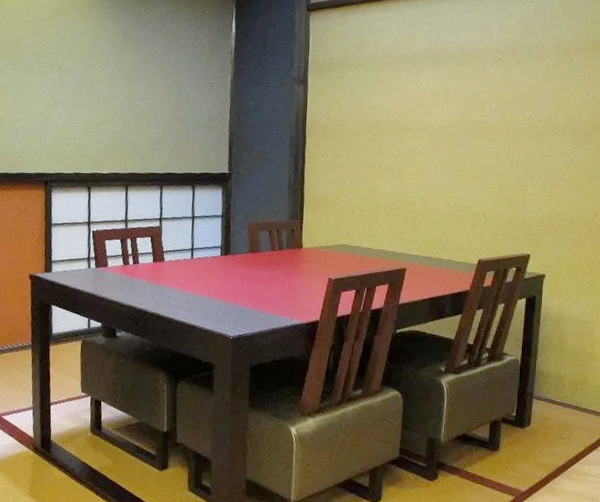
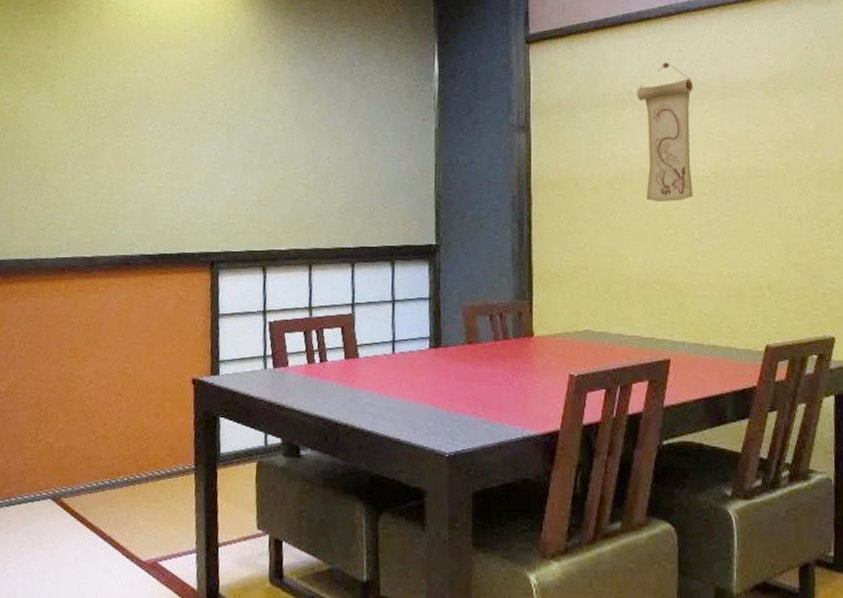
wall scroll: none [393,32,438,146] -> present [636,62,693,203]

